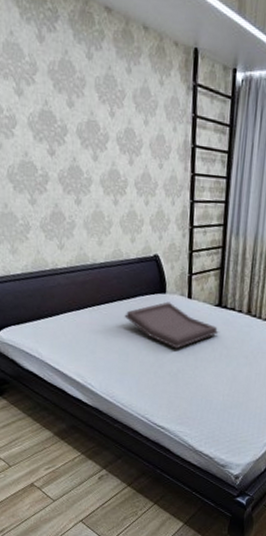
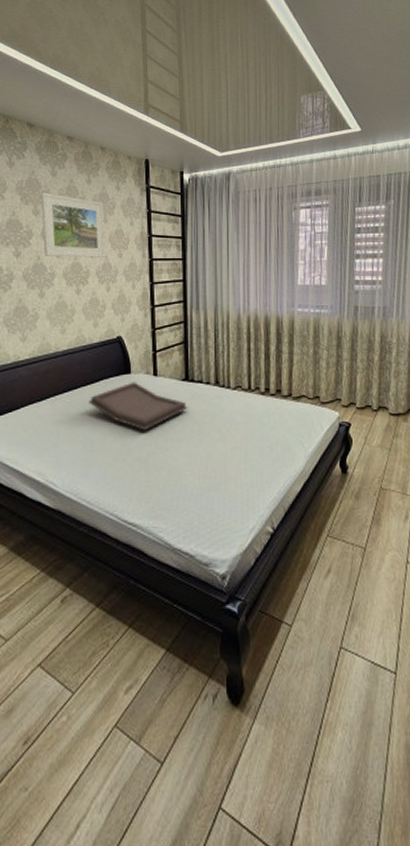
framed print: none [75,78,146,167] -> present [40,192,106,258]

